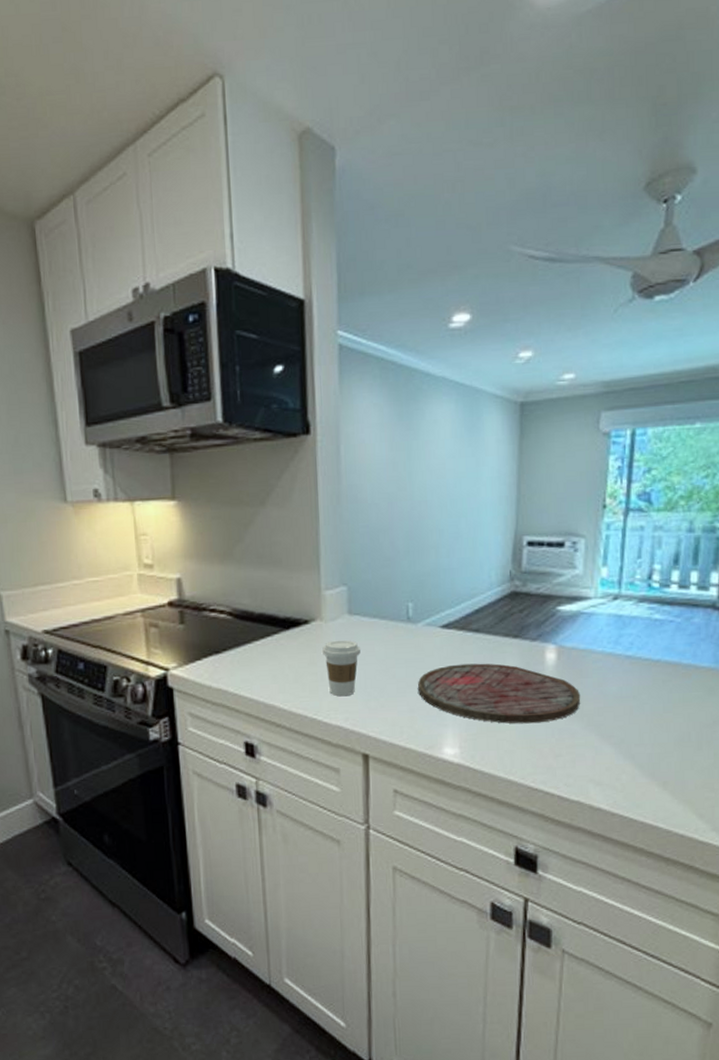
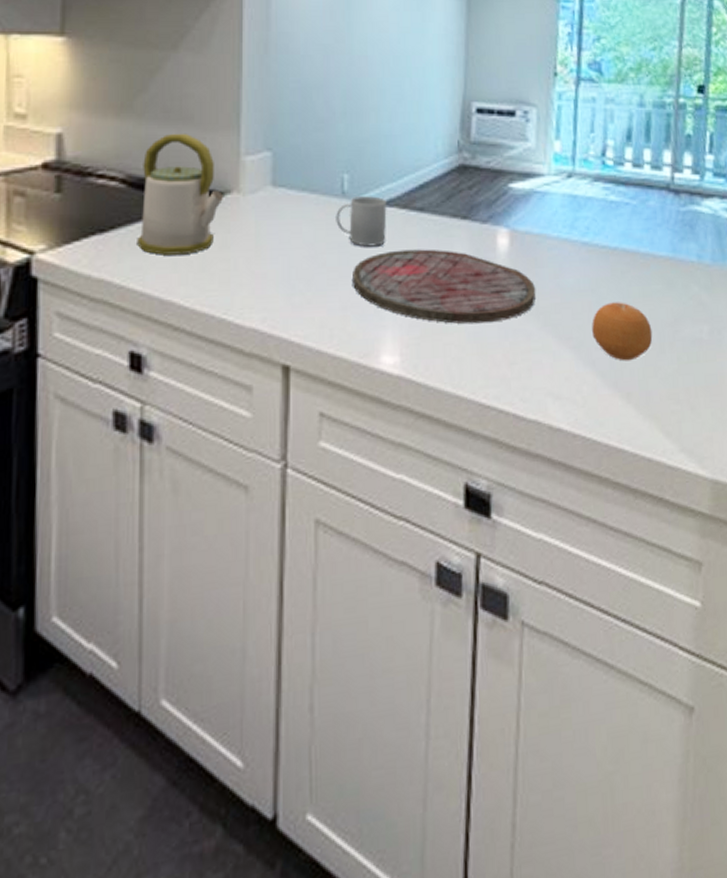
kettle: none [244,574,310,670] -> present [137,133,224,255]
coffee cup: present [322,640,361,697] -> none [238,217,285,290]
mug: none [402,620,447,662] -> present [336,196,387,247]
fruit: none [632,706,691,756] -> present [592,302,653,361]

